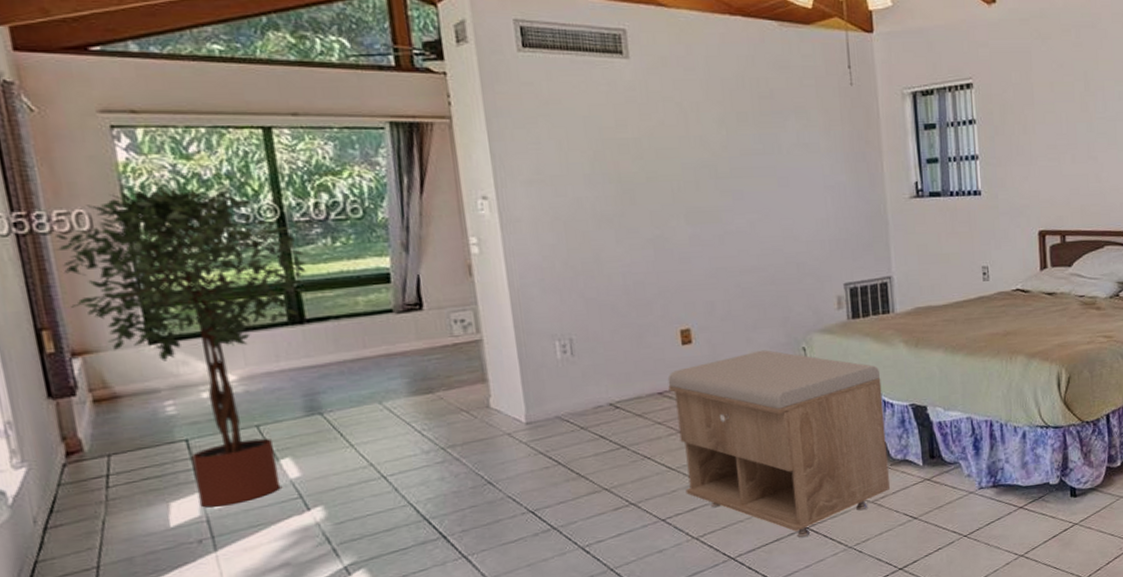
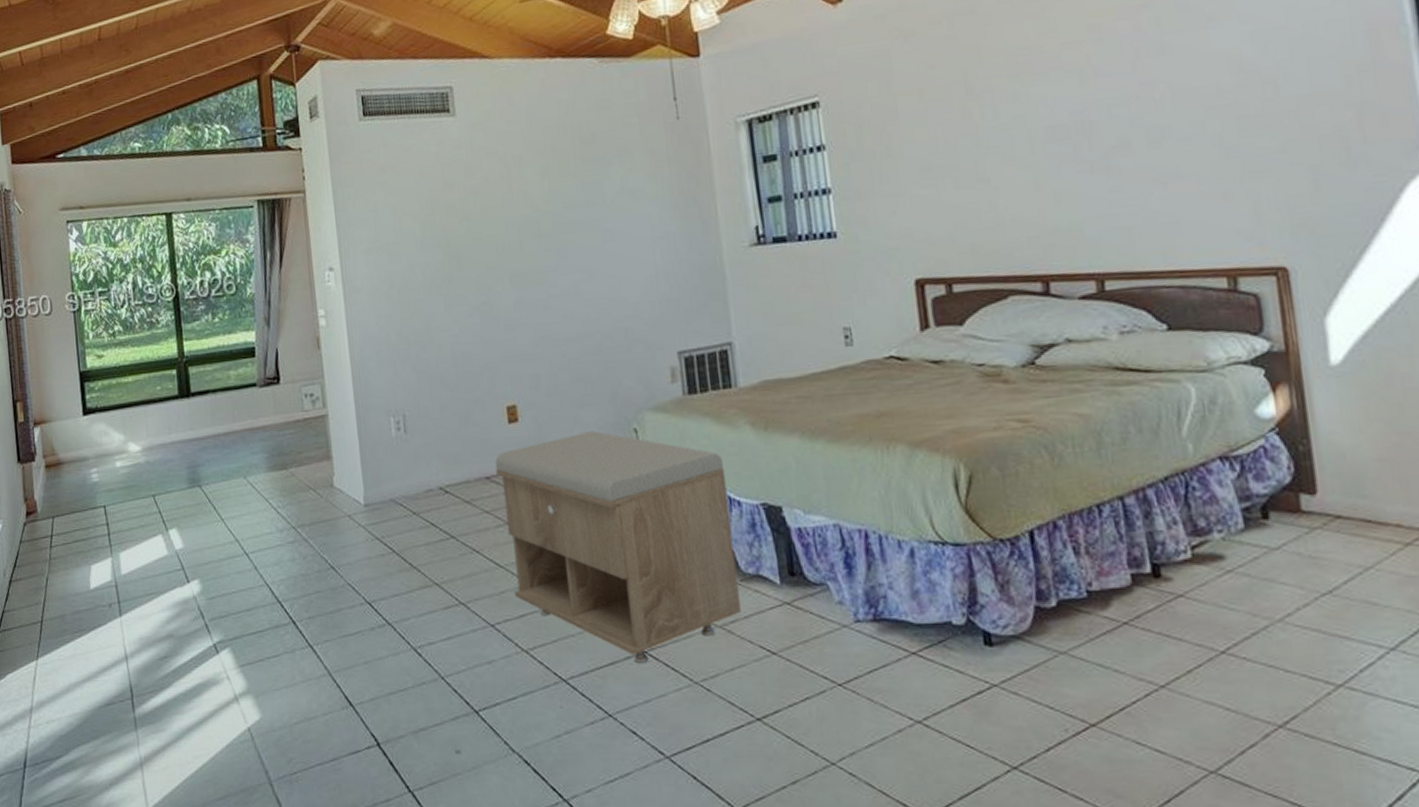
potted tree: present [54,187,307,508] -> none [28,272,193,573]

